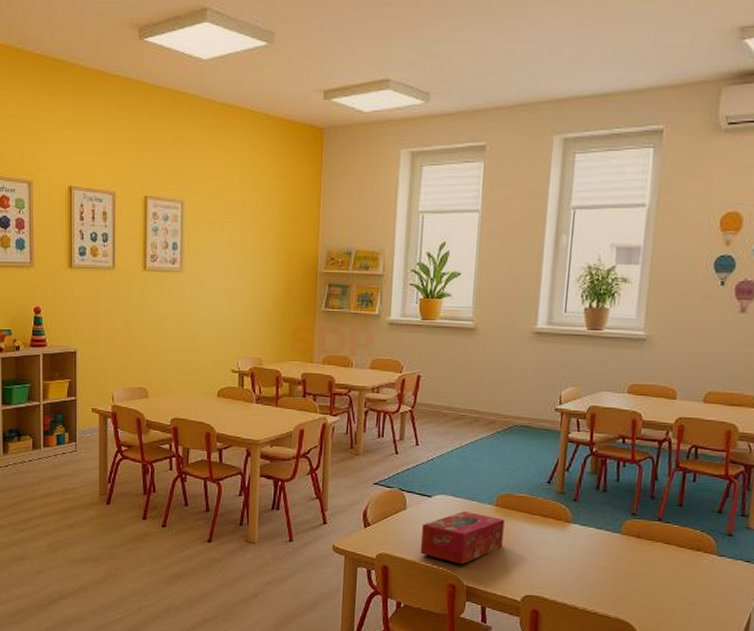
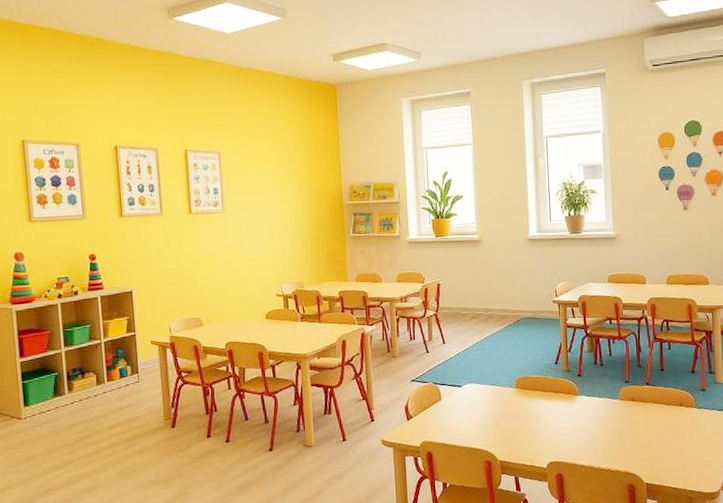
tissue box: present [420,510,505,565] -> none [456,395,526,443]

